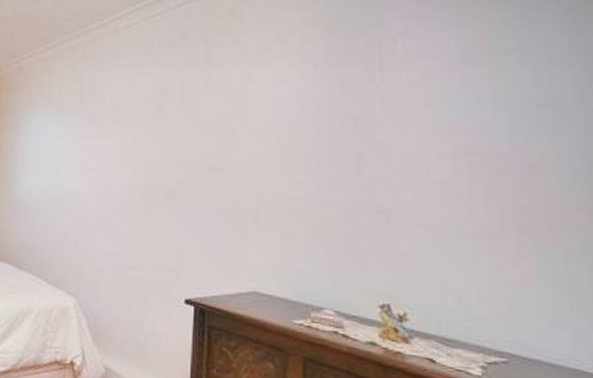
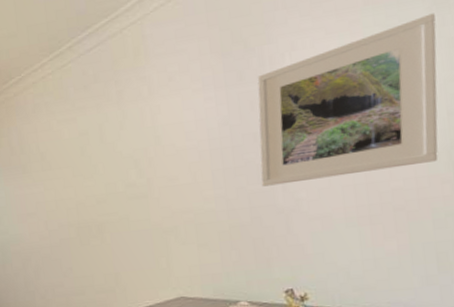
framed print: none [359,20,573,183] -> present [257,13,439,187]

